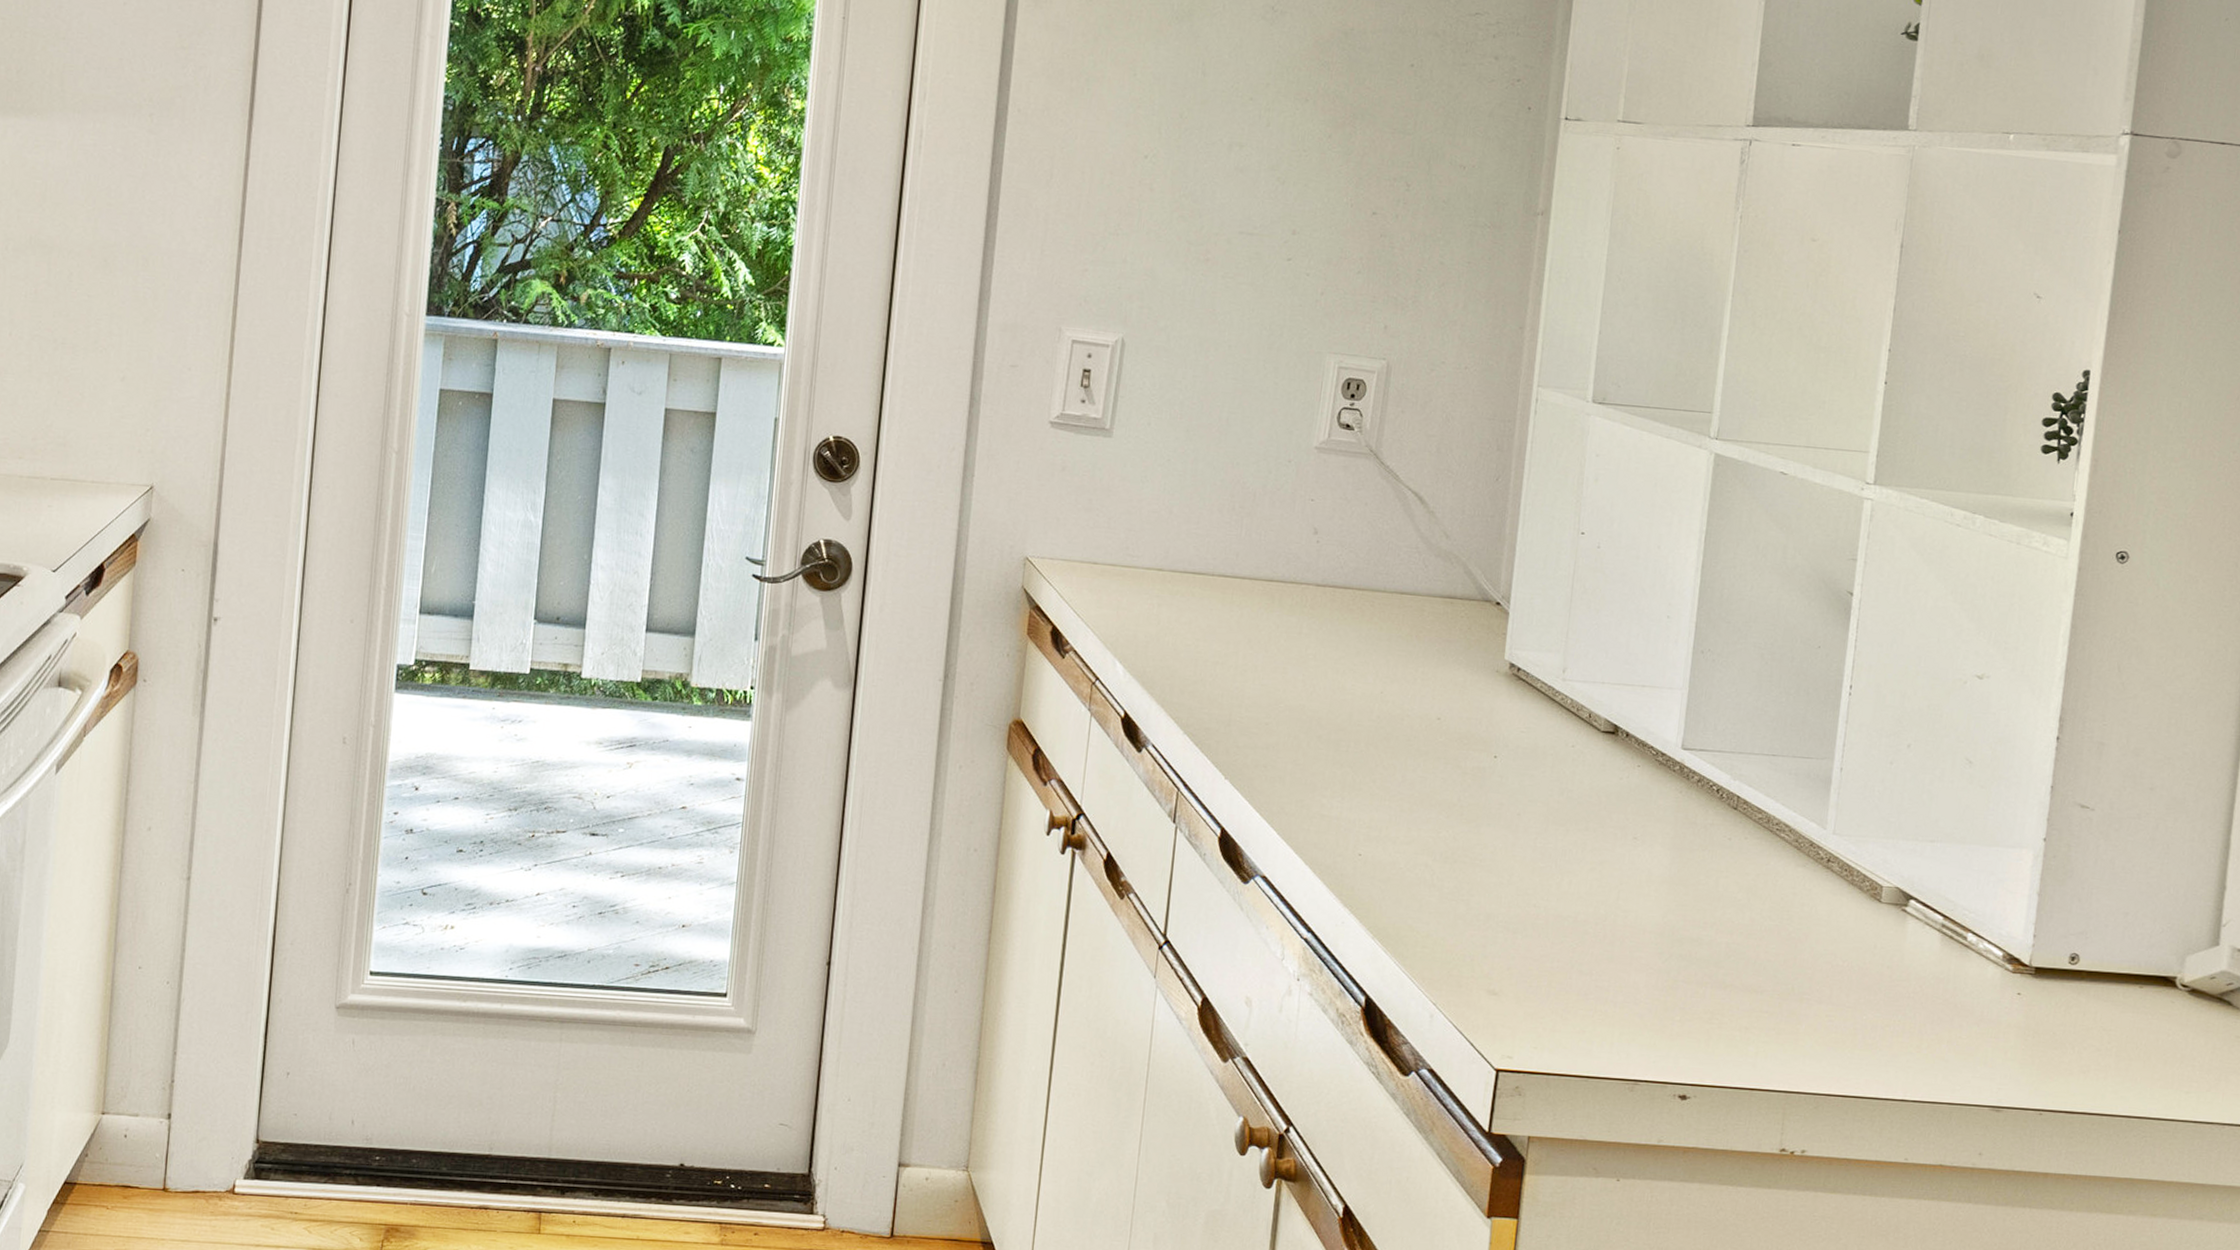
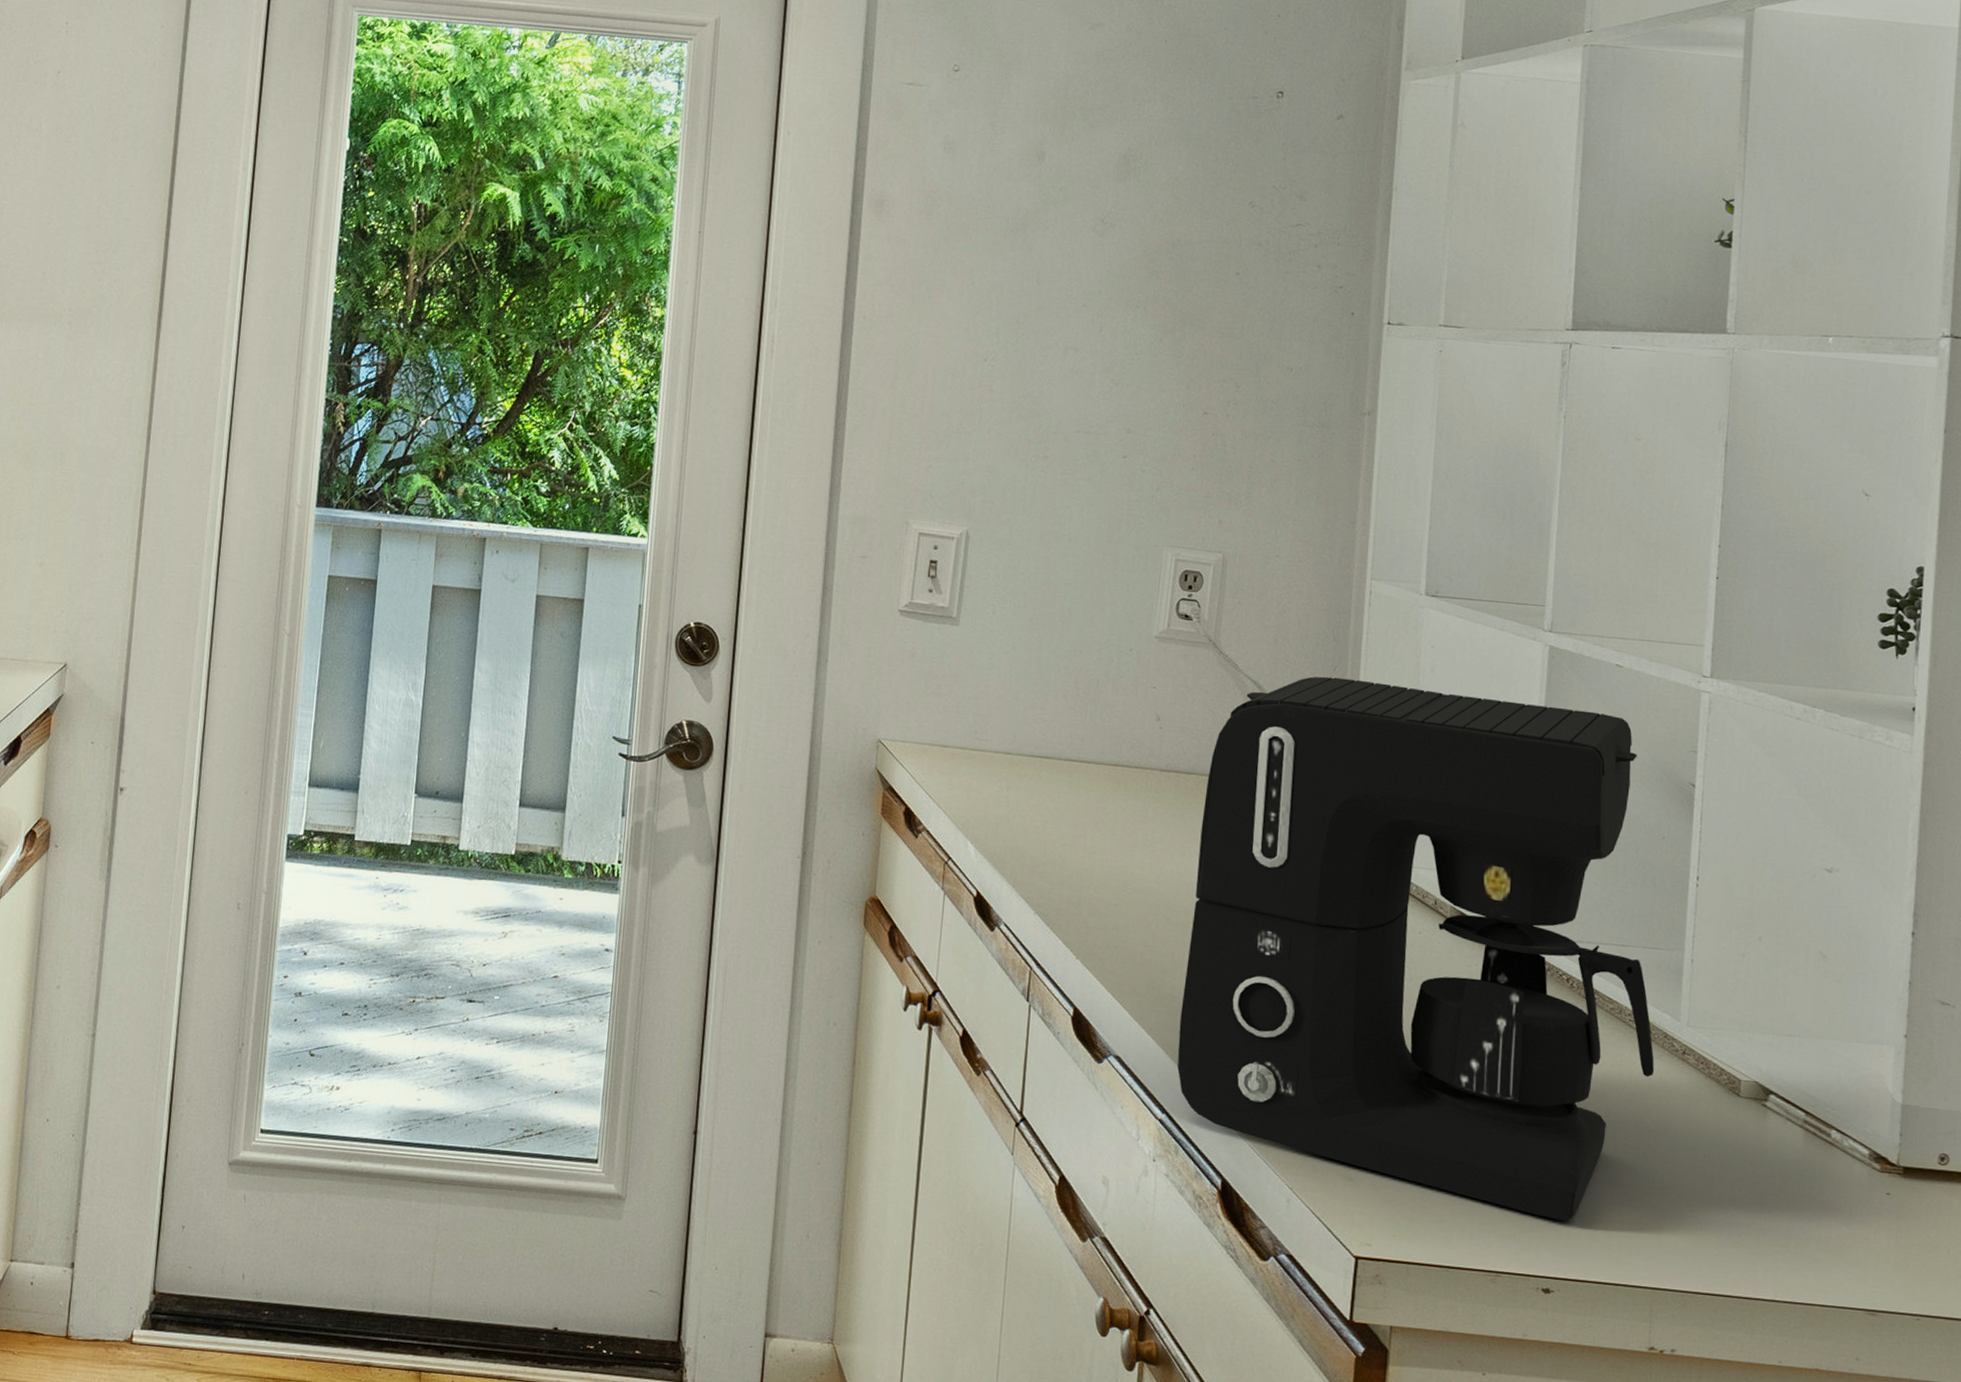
coffee maker: none [1324,487,1799,1029] -> present [1177,676,1655,1221]

